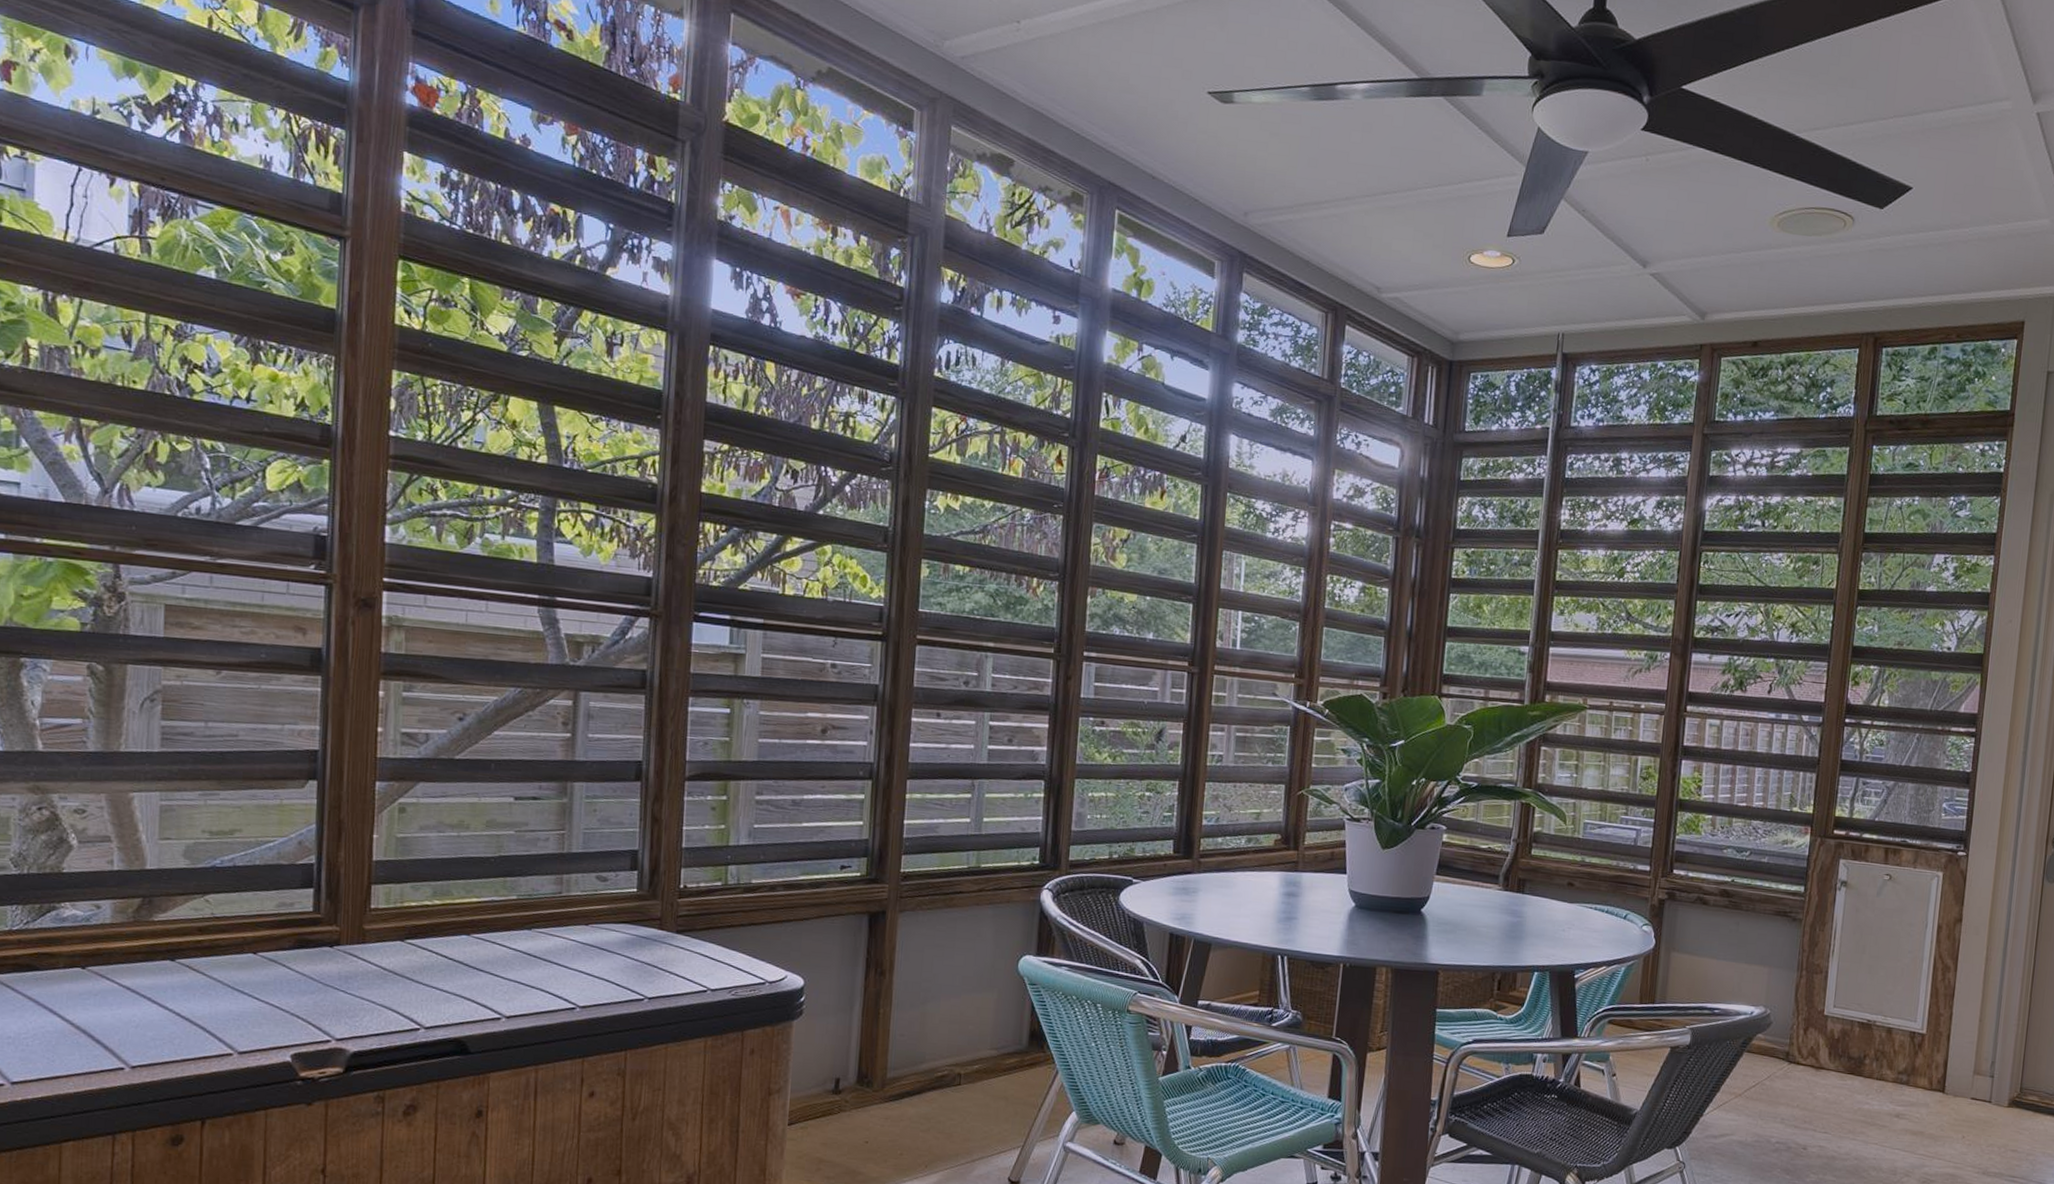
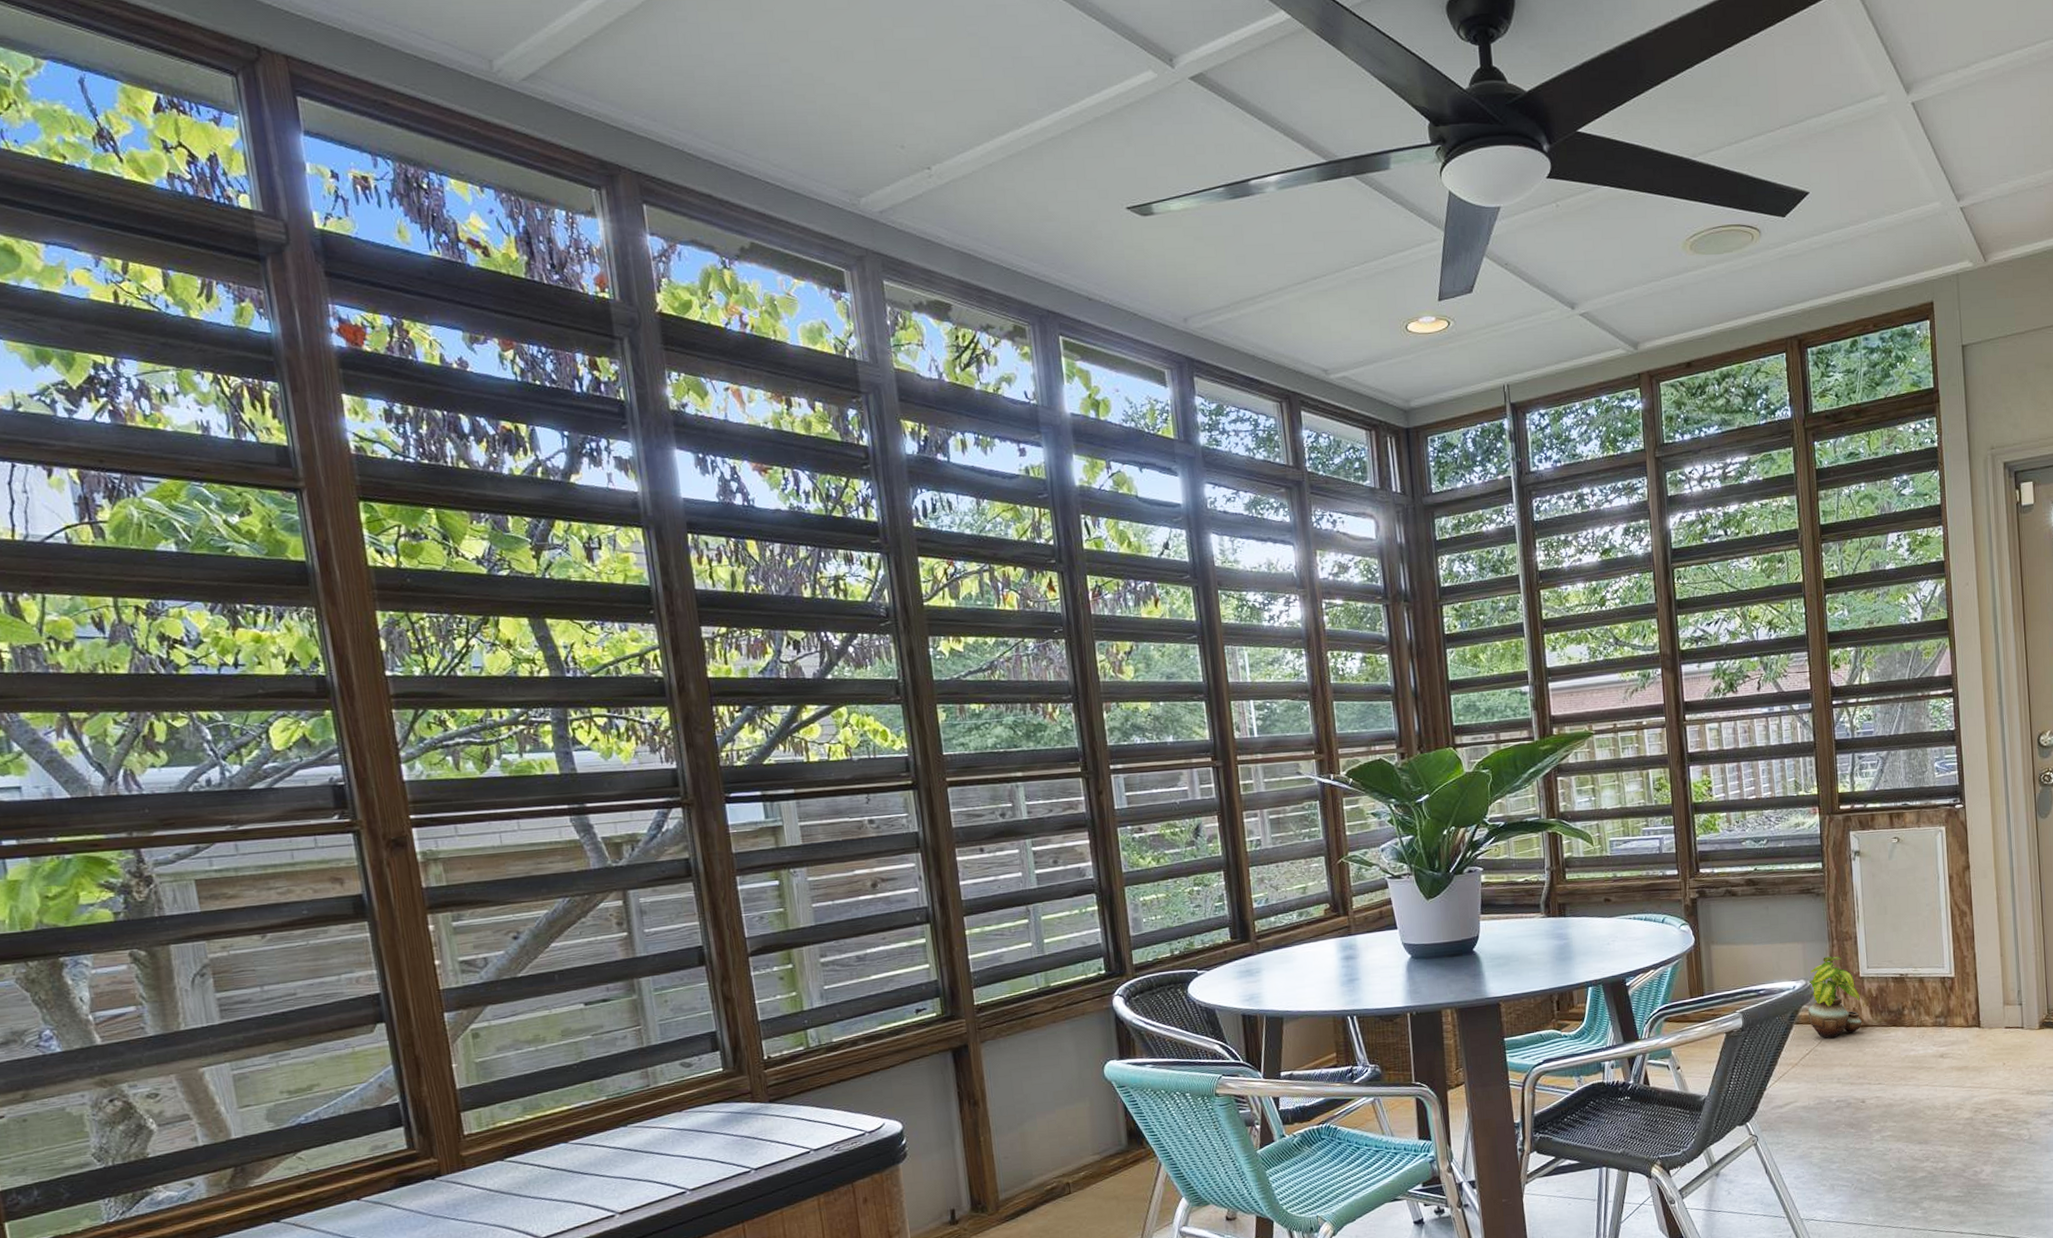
potted plant: none [1761,986,1821,1074] -> present [1807,956,1862,1038]

